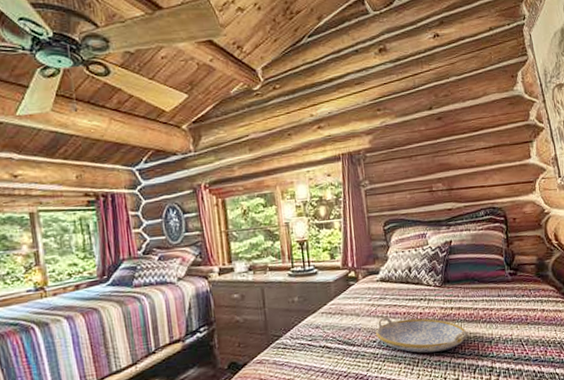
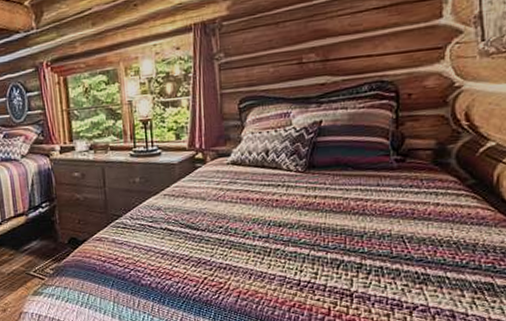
serving tray: present [375,317,468,353] -> none [222,202,333,243]

